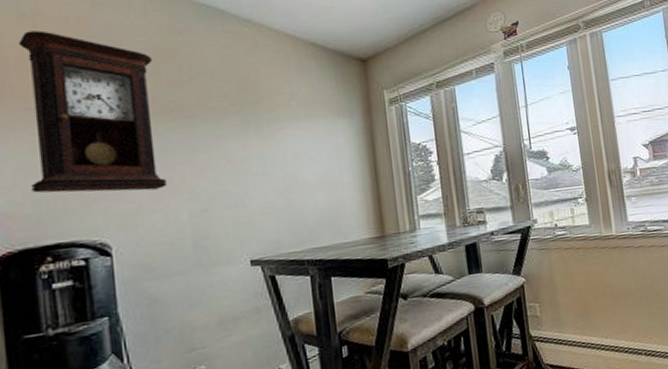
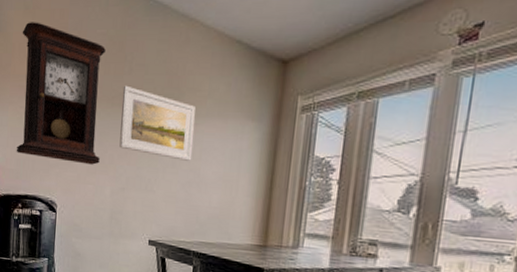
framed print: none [183,95,286,167] -> present [119,85,195,161]

